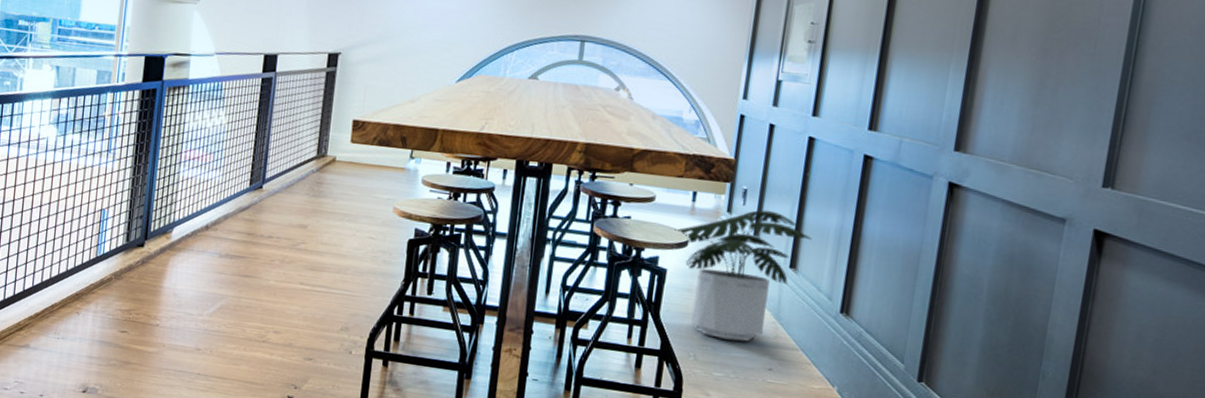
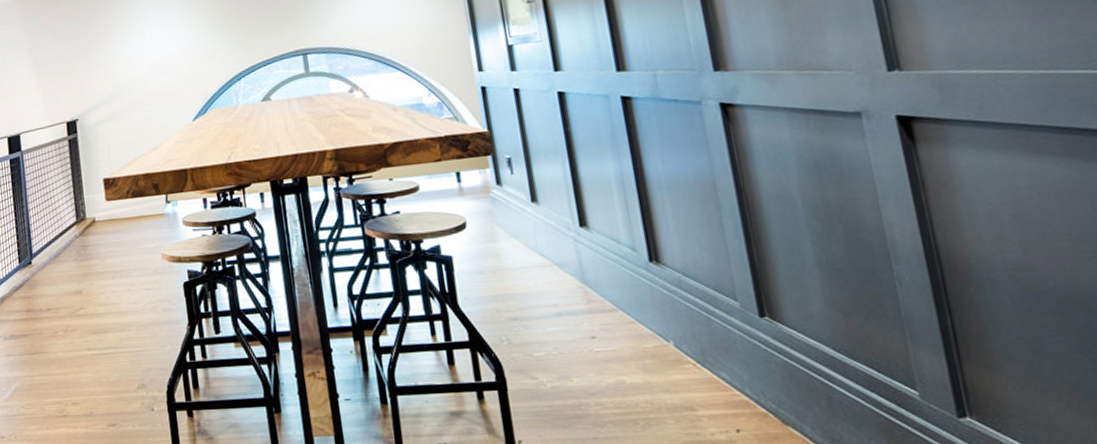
potted plant: present [675,210,812,342] -> none [448,173,594,316]

